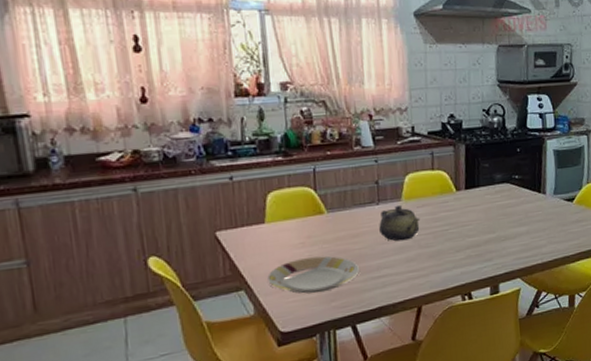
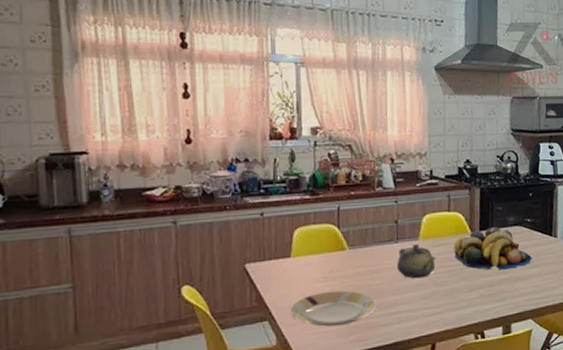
fruit bowl: none [438,184,520,230] -> present [453,226,532,270]

